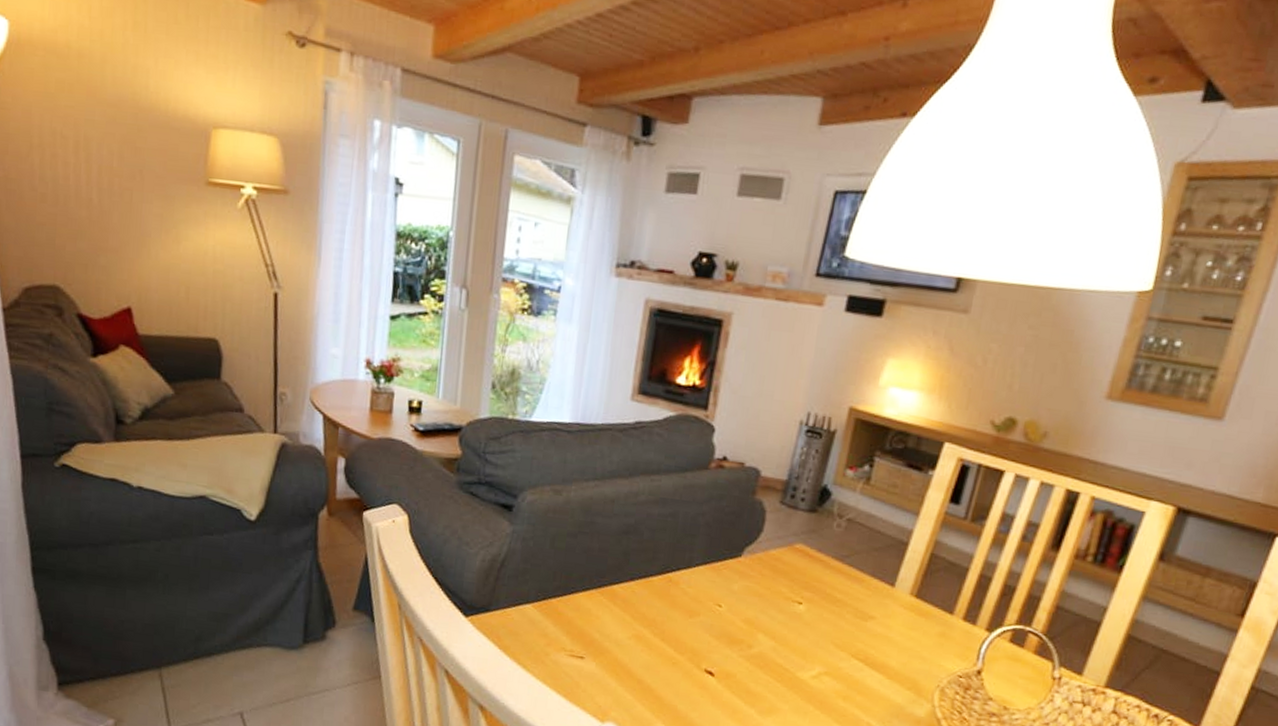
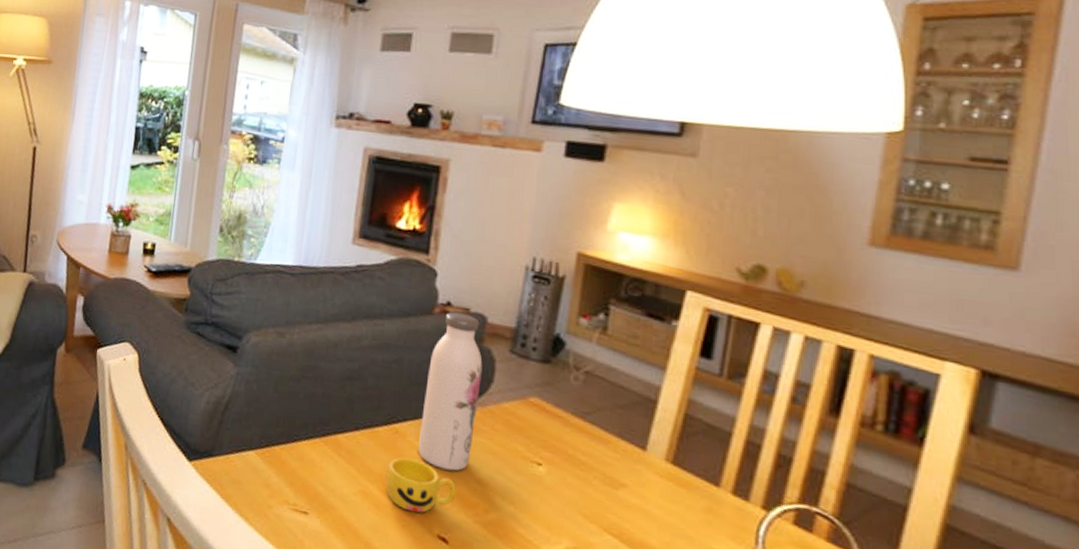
cup: none [658,603,724,652] -> present [386,457,456,513]
water bottle: none [690,466,754,613] -> present [418,312,483,472]

